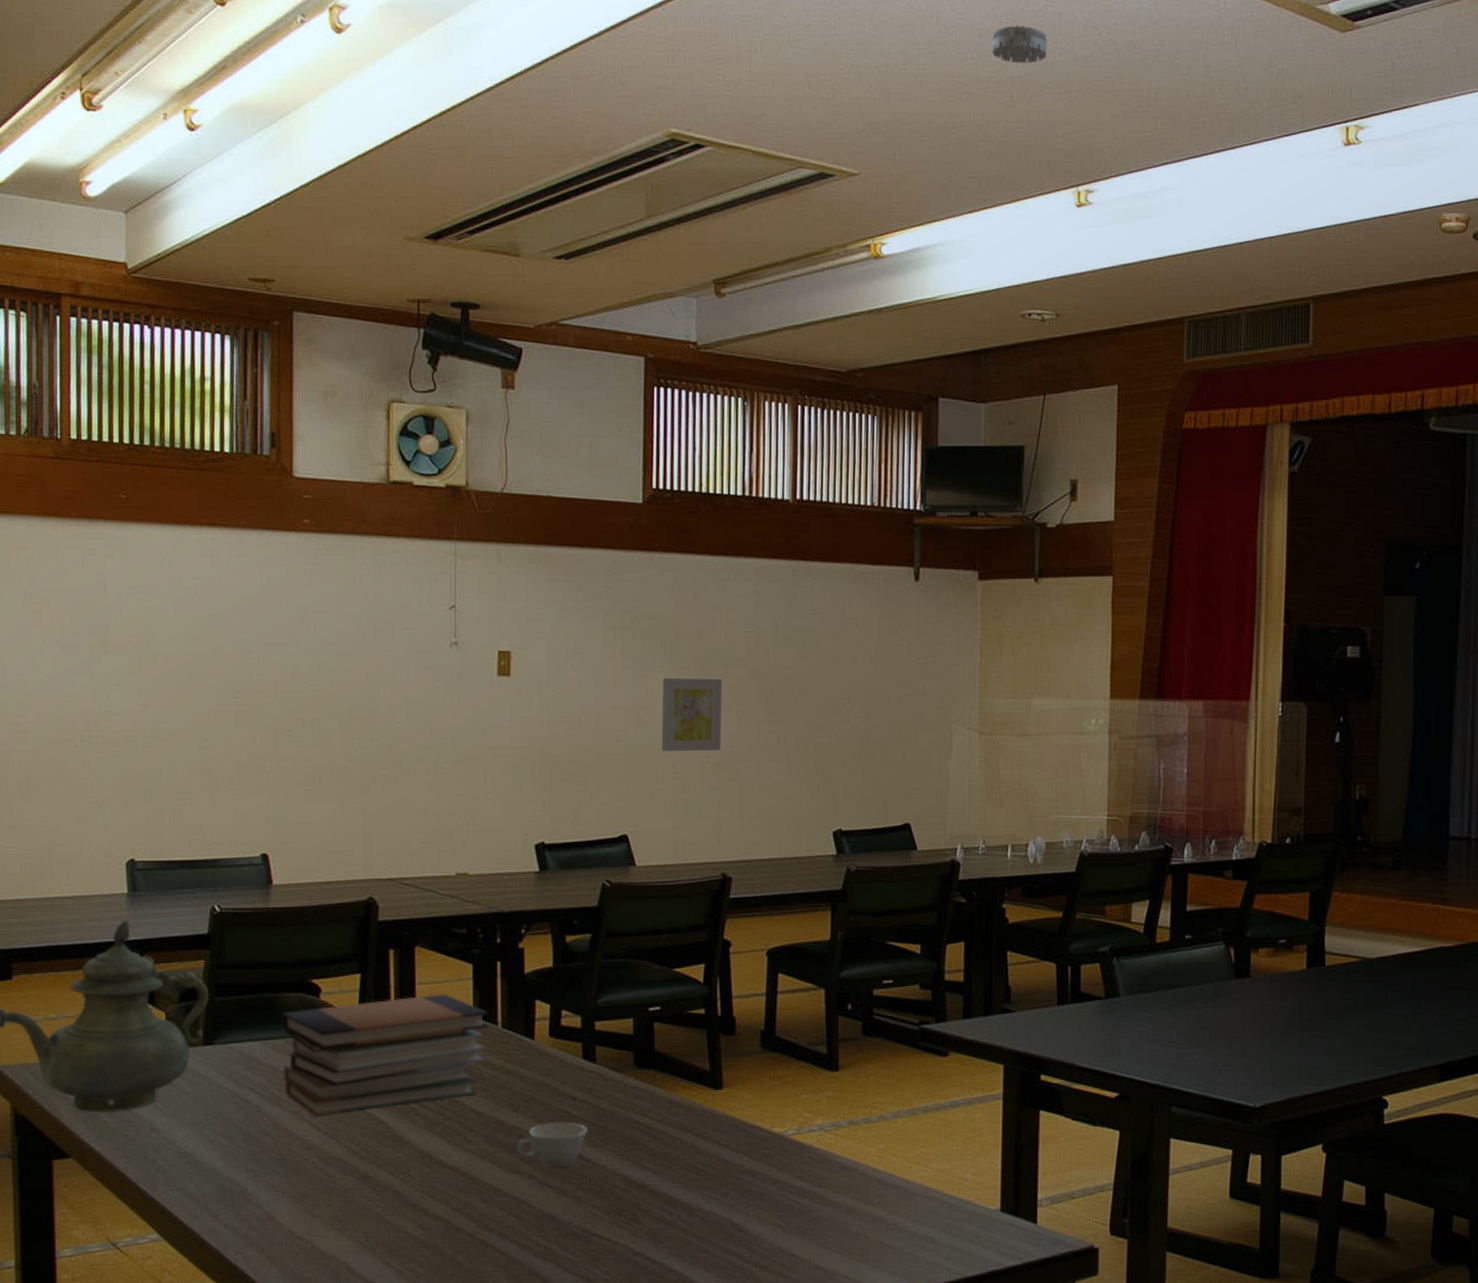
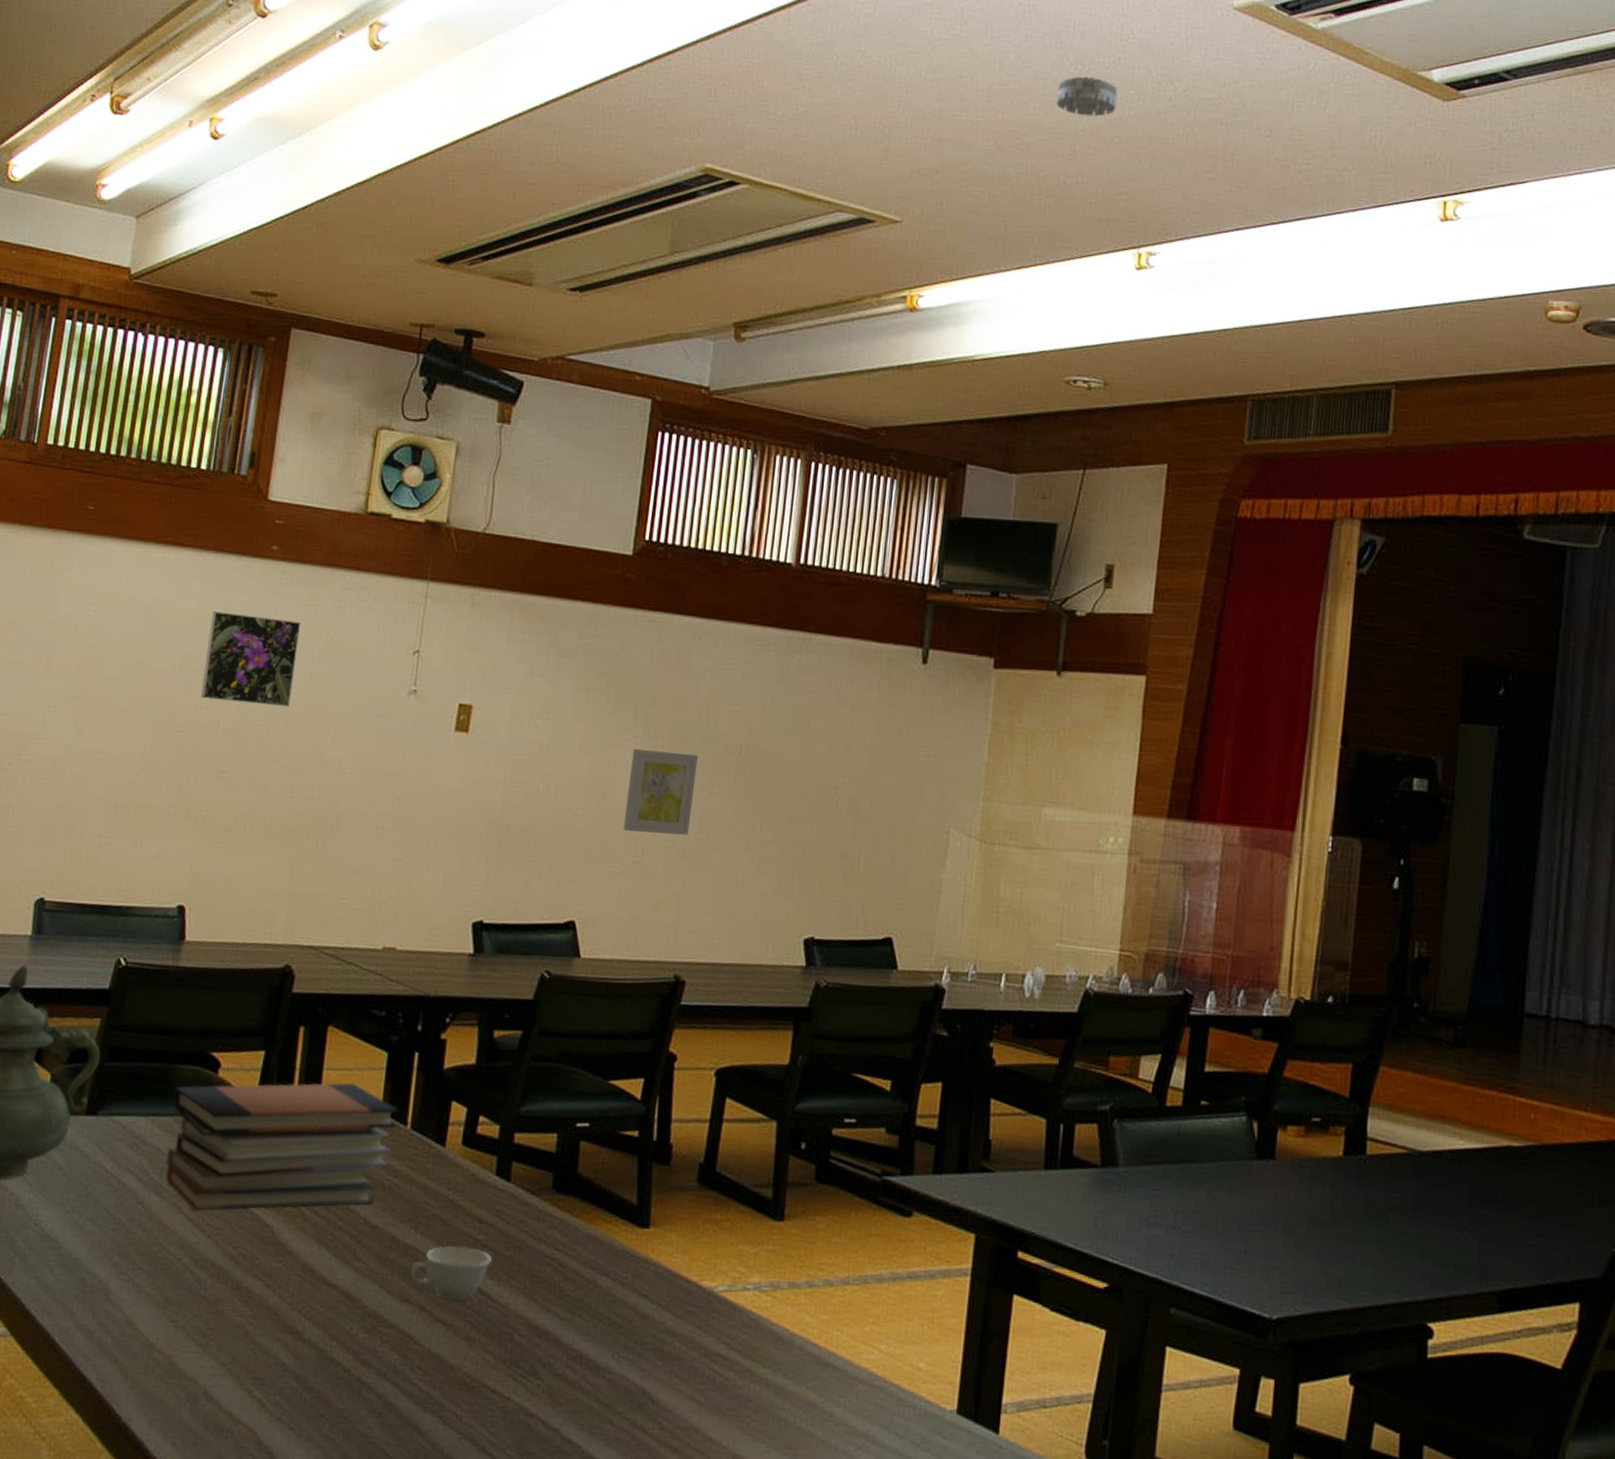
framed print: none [254,584,341,667] -> present [200,611,301,708]

